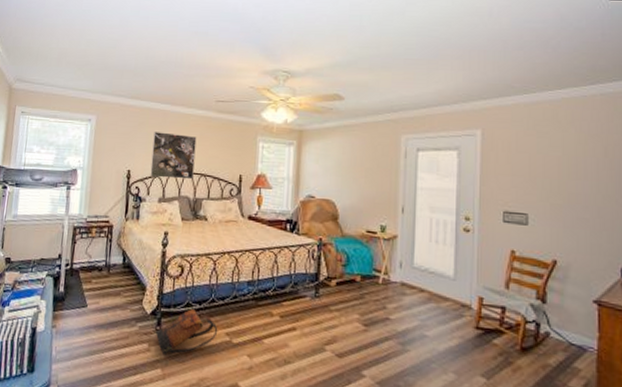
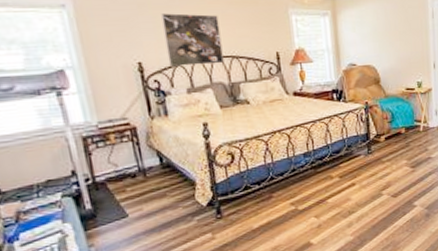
backpack: present [155,309,218,355] -> none [216,190,283,239]

